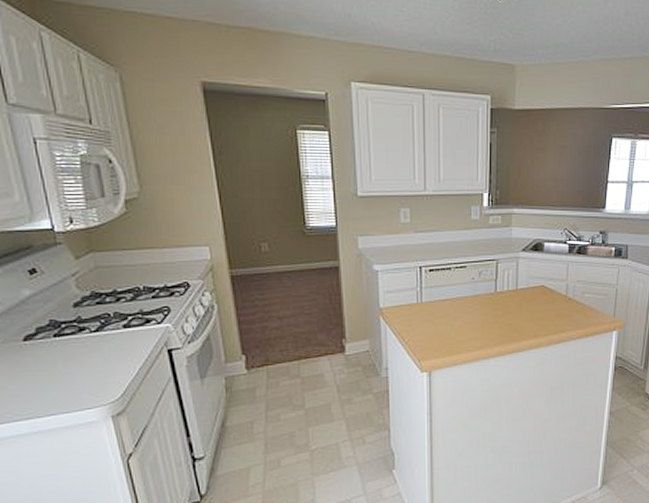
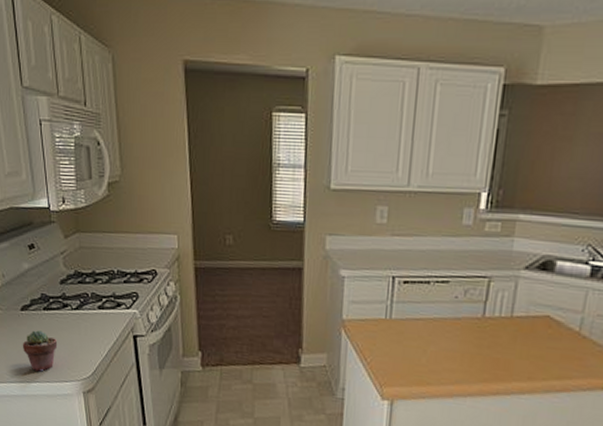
potted succulent: none [28,359,76,404] -> present [22,330,58,372]

